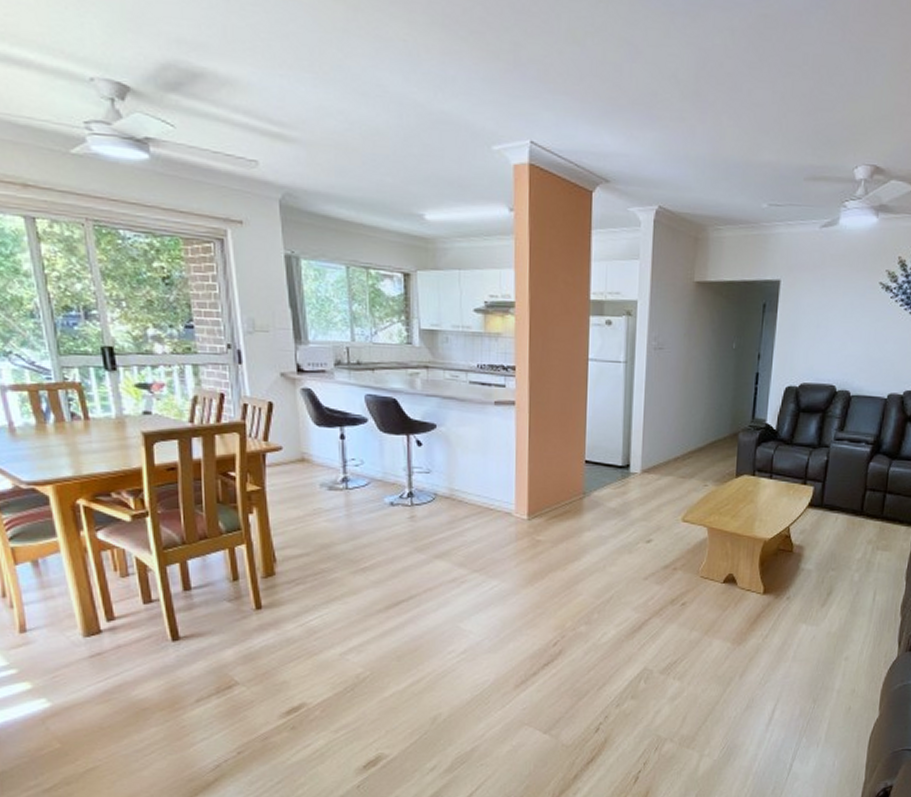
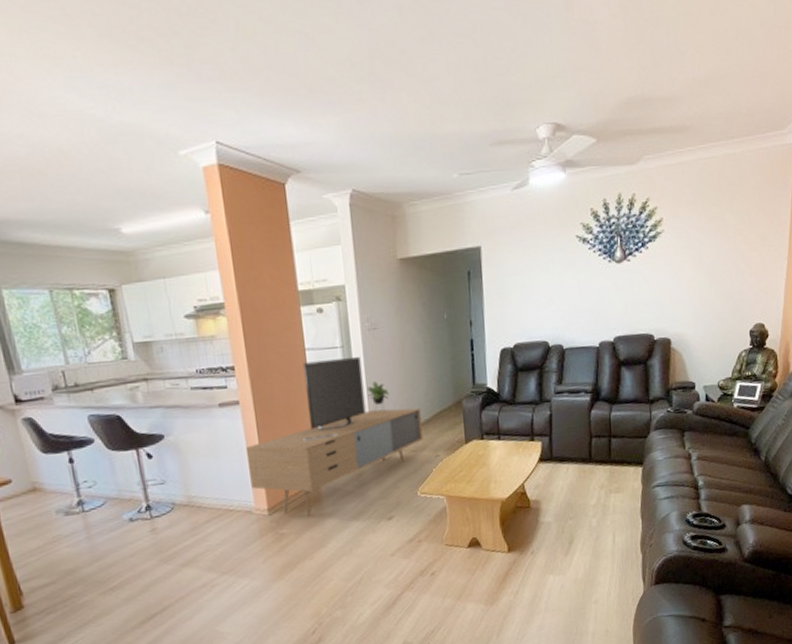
media console: none [515,372,695,526] -> present [246,357,423,515]

